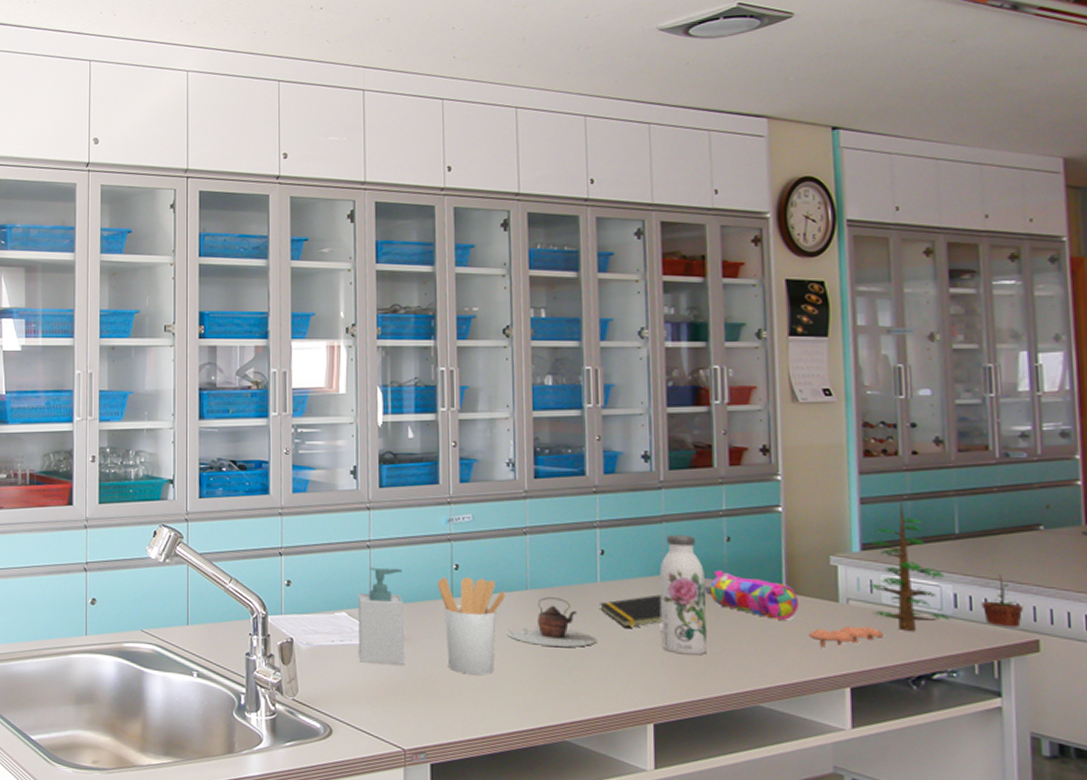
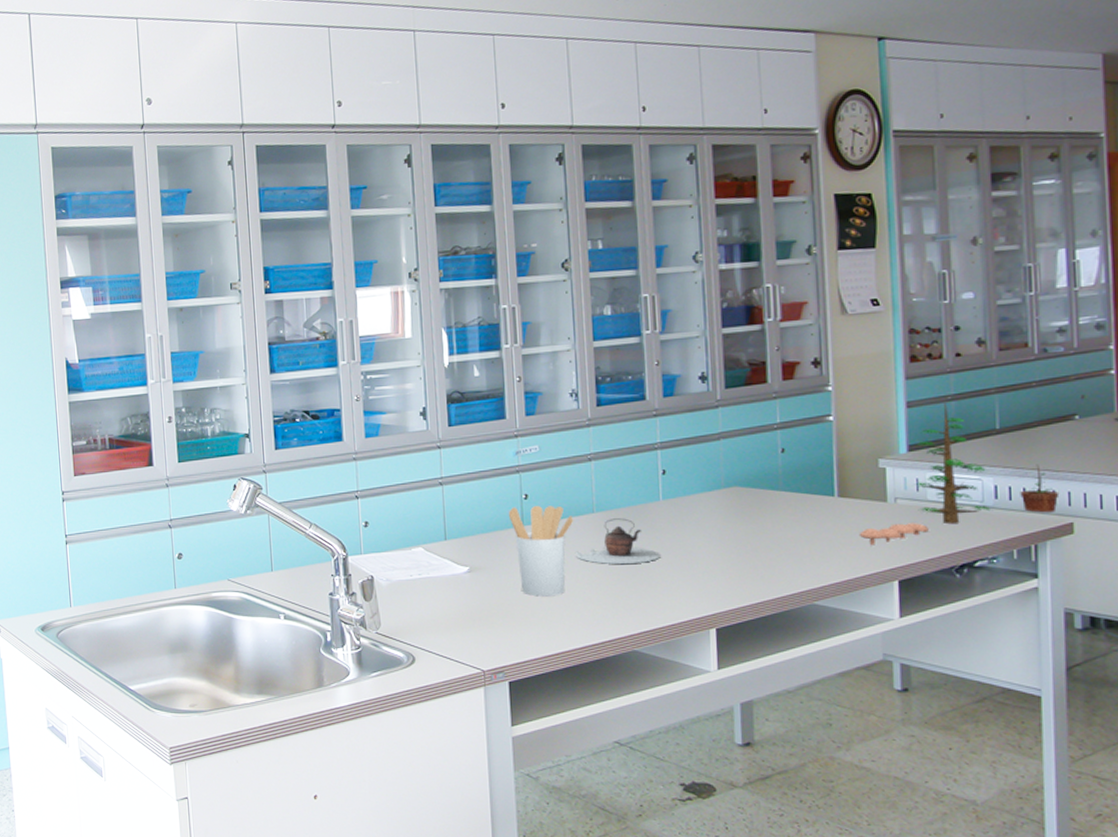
soap bottle: present [358,567,404,665] -> none [433,502,480,593]
notepad: present [600,594,663,628] -> none [663,508,723,541]
water bottle: present [660,534,708,655] -> none [718,449,765,562]
pencil case: present [705,570,800,620] -> none [761,480,851,523]

